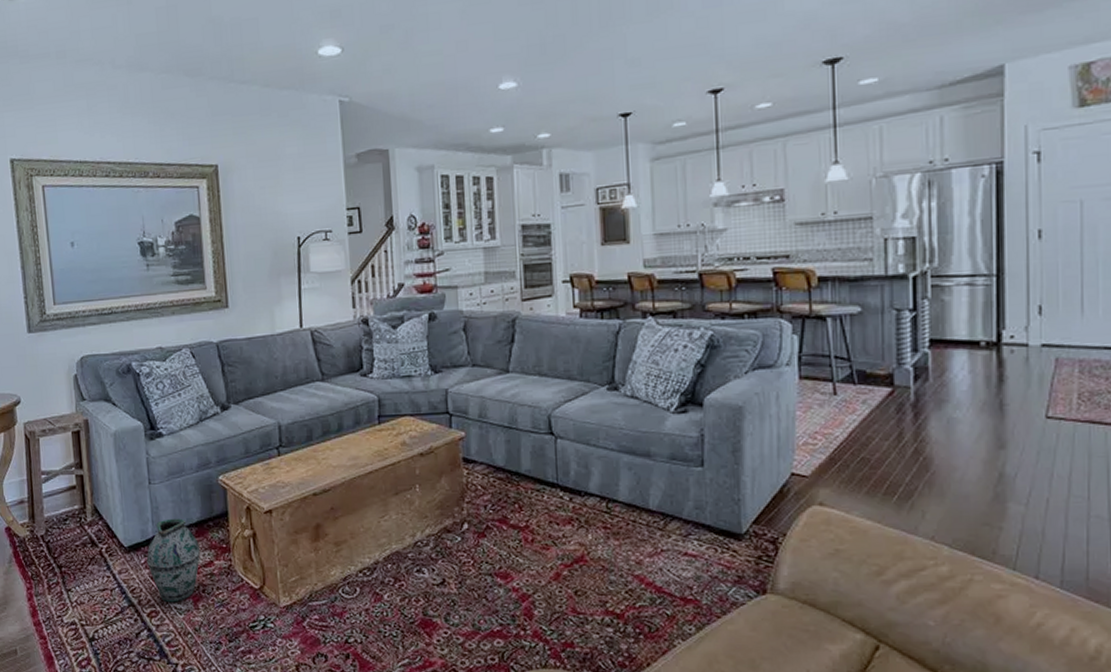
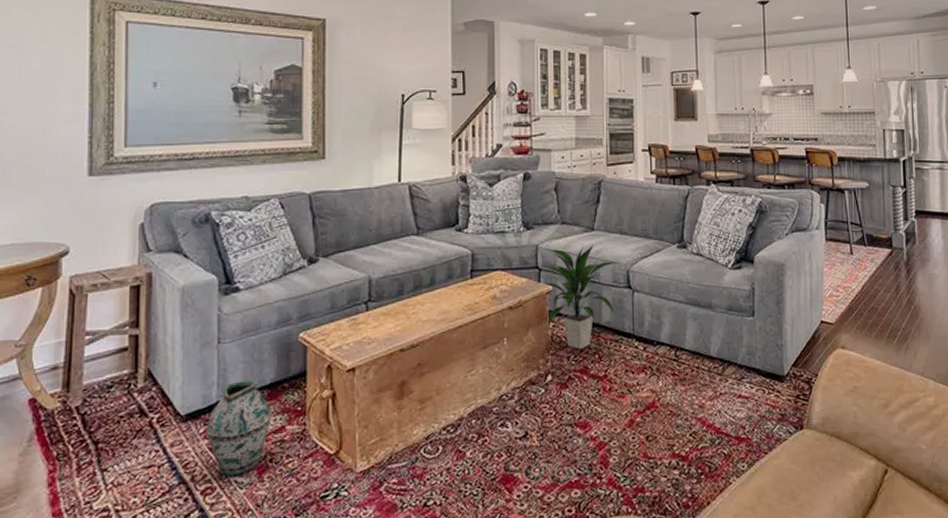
indoor plant: none [456,388,537,499] -> present [545,245,617,350]

